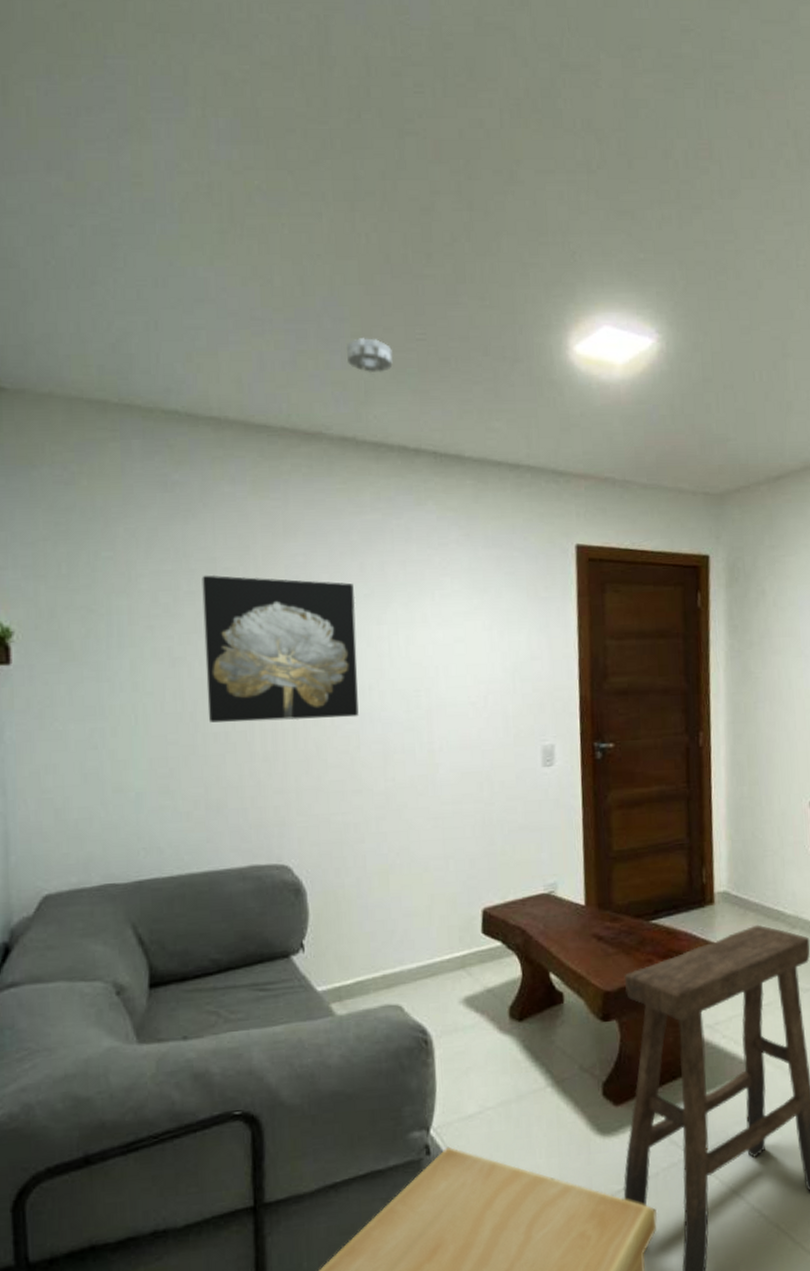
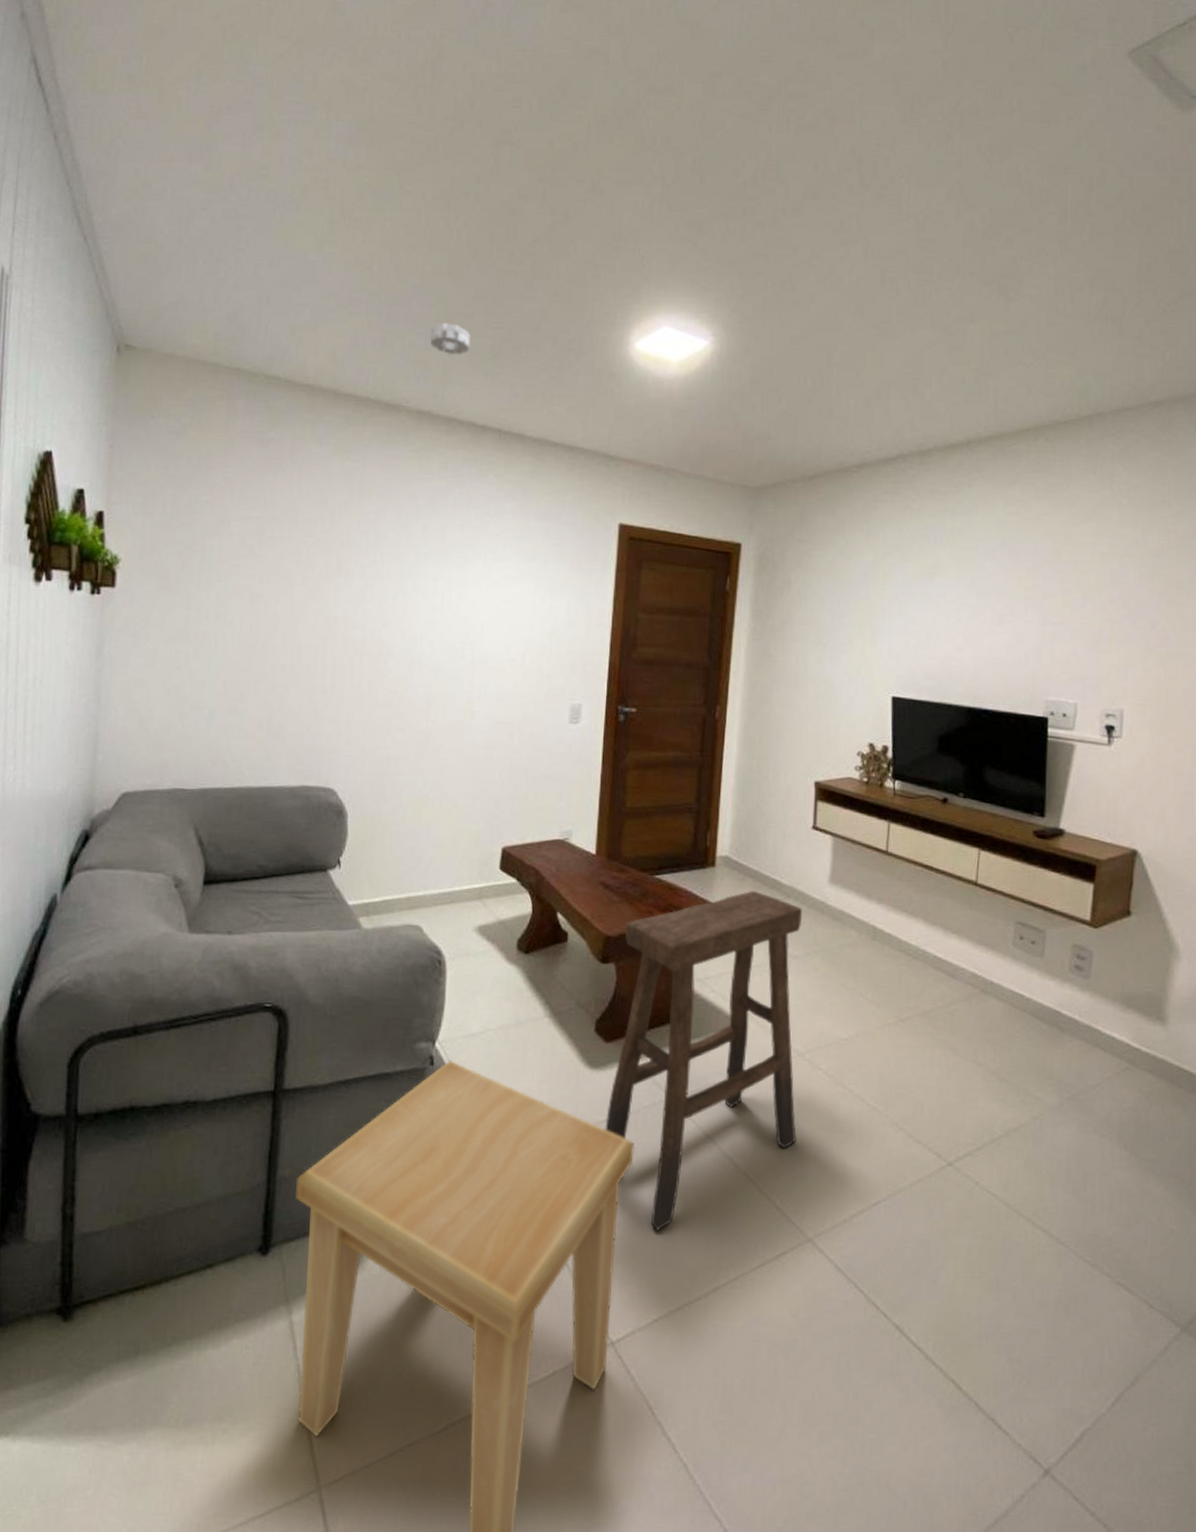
wall art: present [202,574,359,723] -> none [278,523,417,662]

